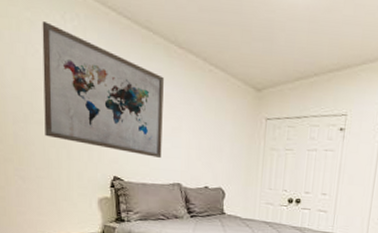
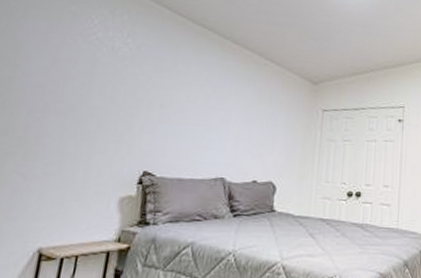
wall art: present [42,20,164,158] -> none [65,14,215,150]

